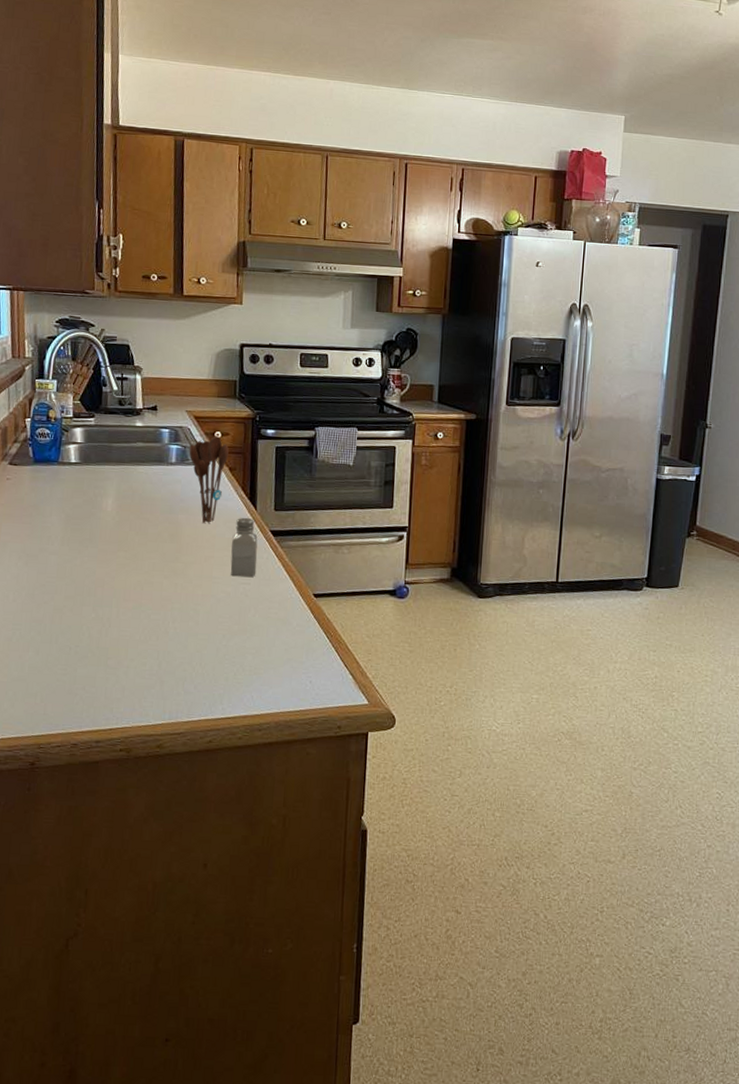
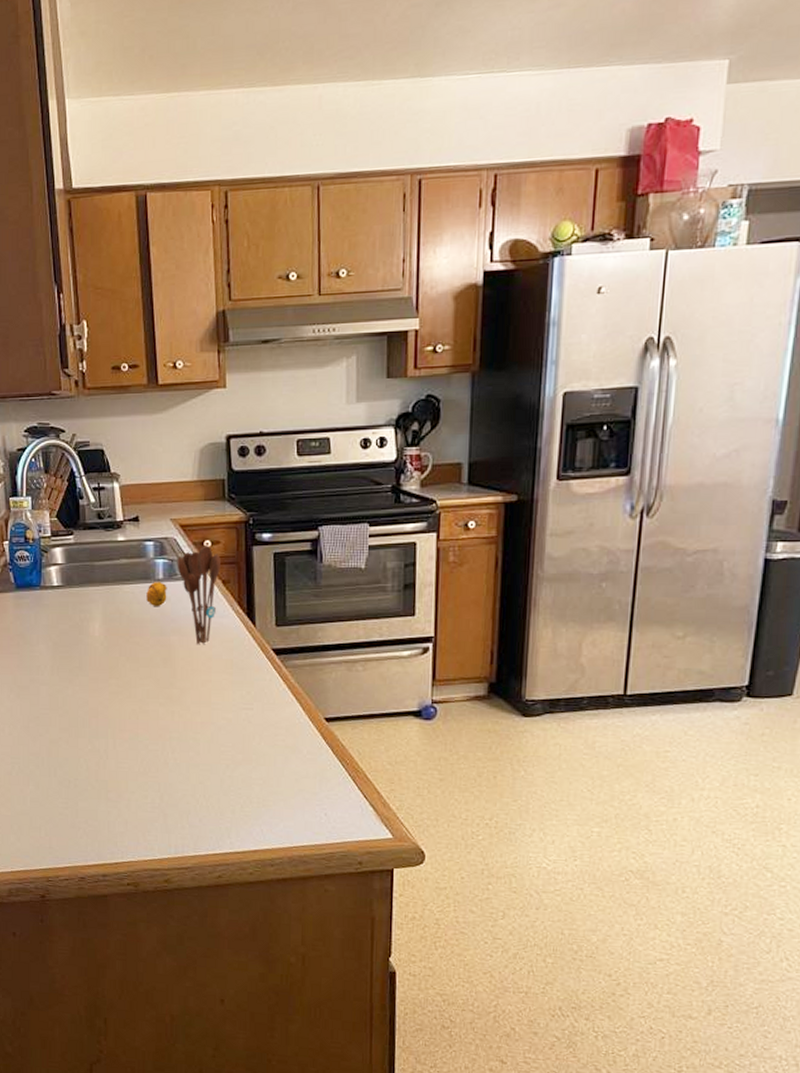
orange: none [159,465,179,487] -> present [146,582,167,606]
saltshaker: present [230,517,258,577] -> none [230,635,260,702]

